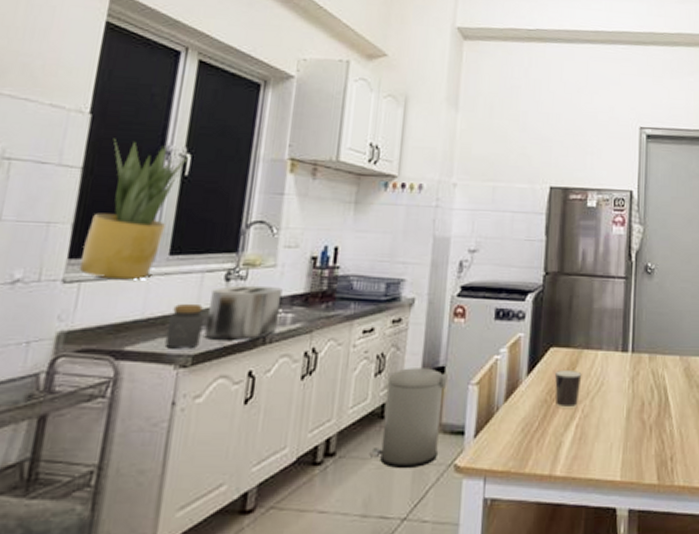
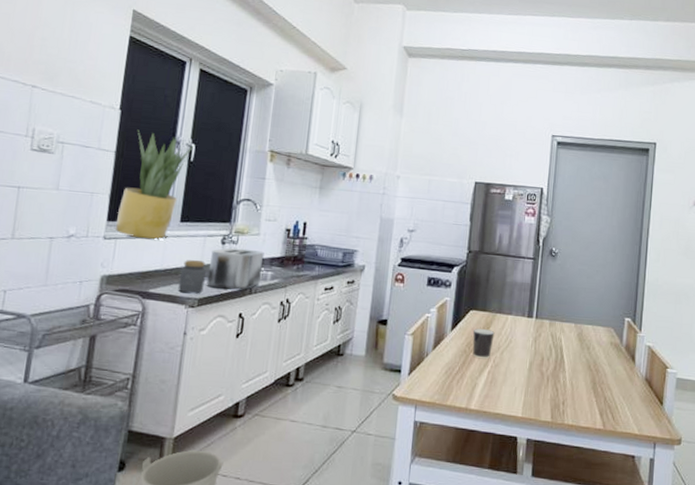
pedal bin: present [369,368,448,468] -> none [328,319,389,394]

